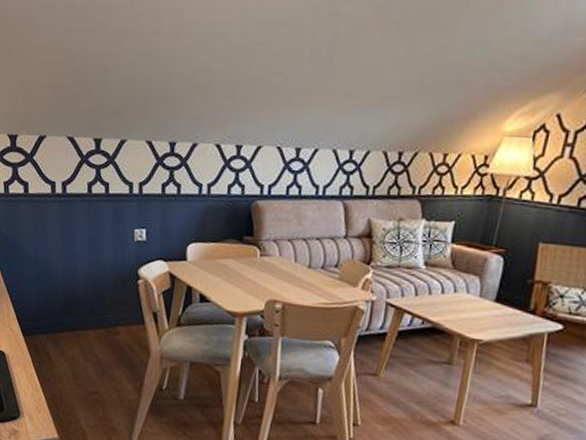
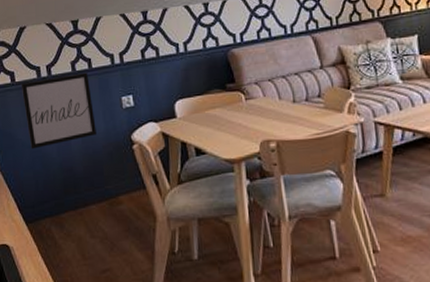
wall art: none [33,195,105,266] -> present [20,72,96,149]

